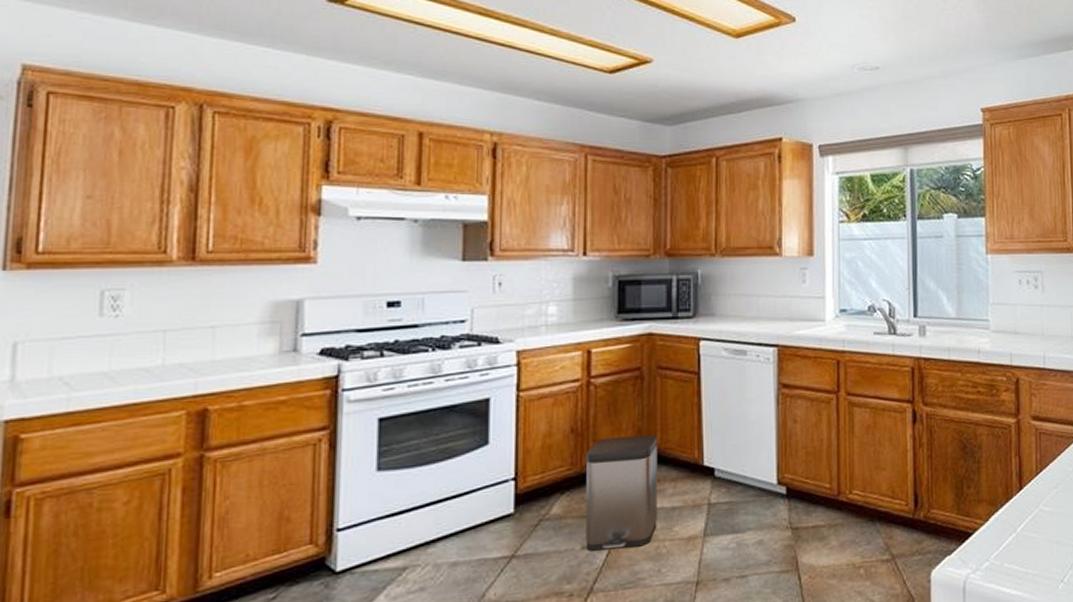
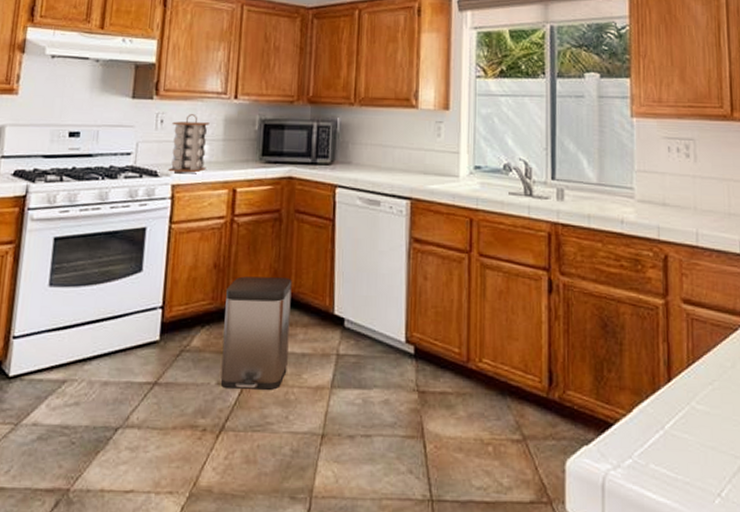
spice rack: none [511,274,556,338] -> present [168,114,210,173]

